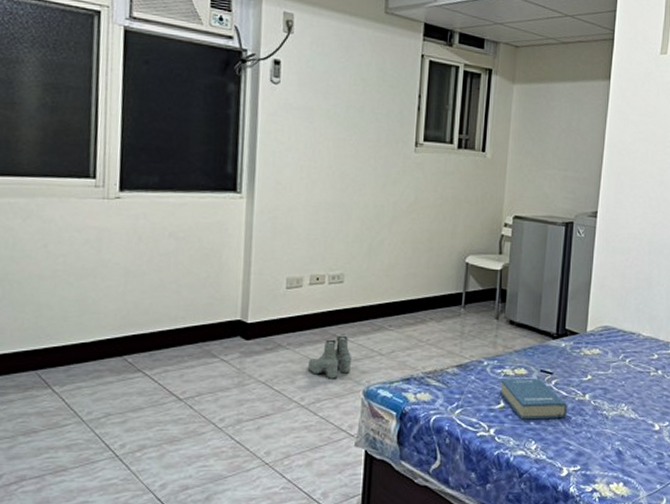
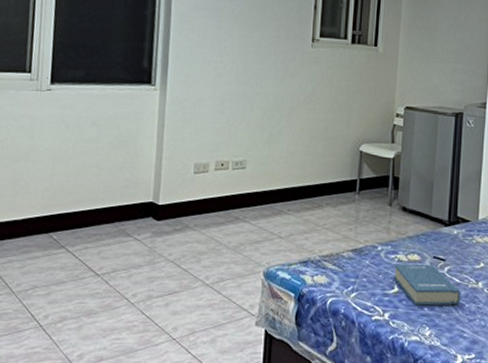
boots: present [307,335,352,379] -> none [212,218,254,260]

